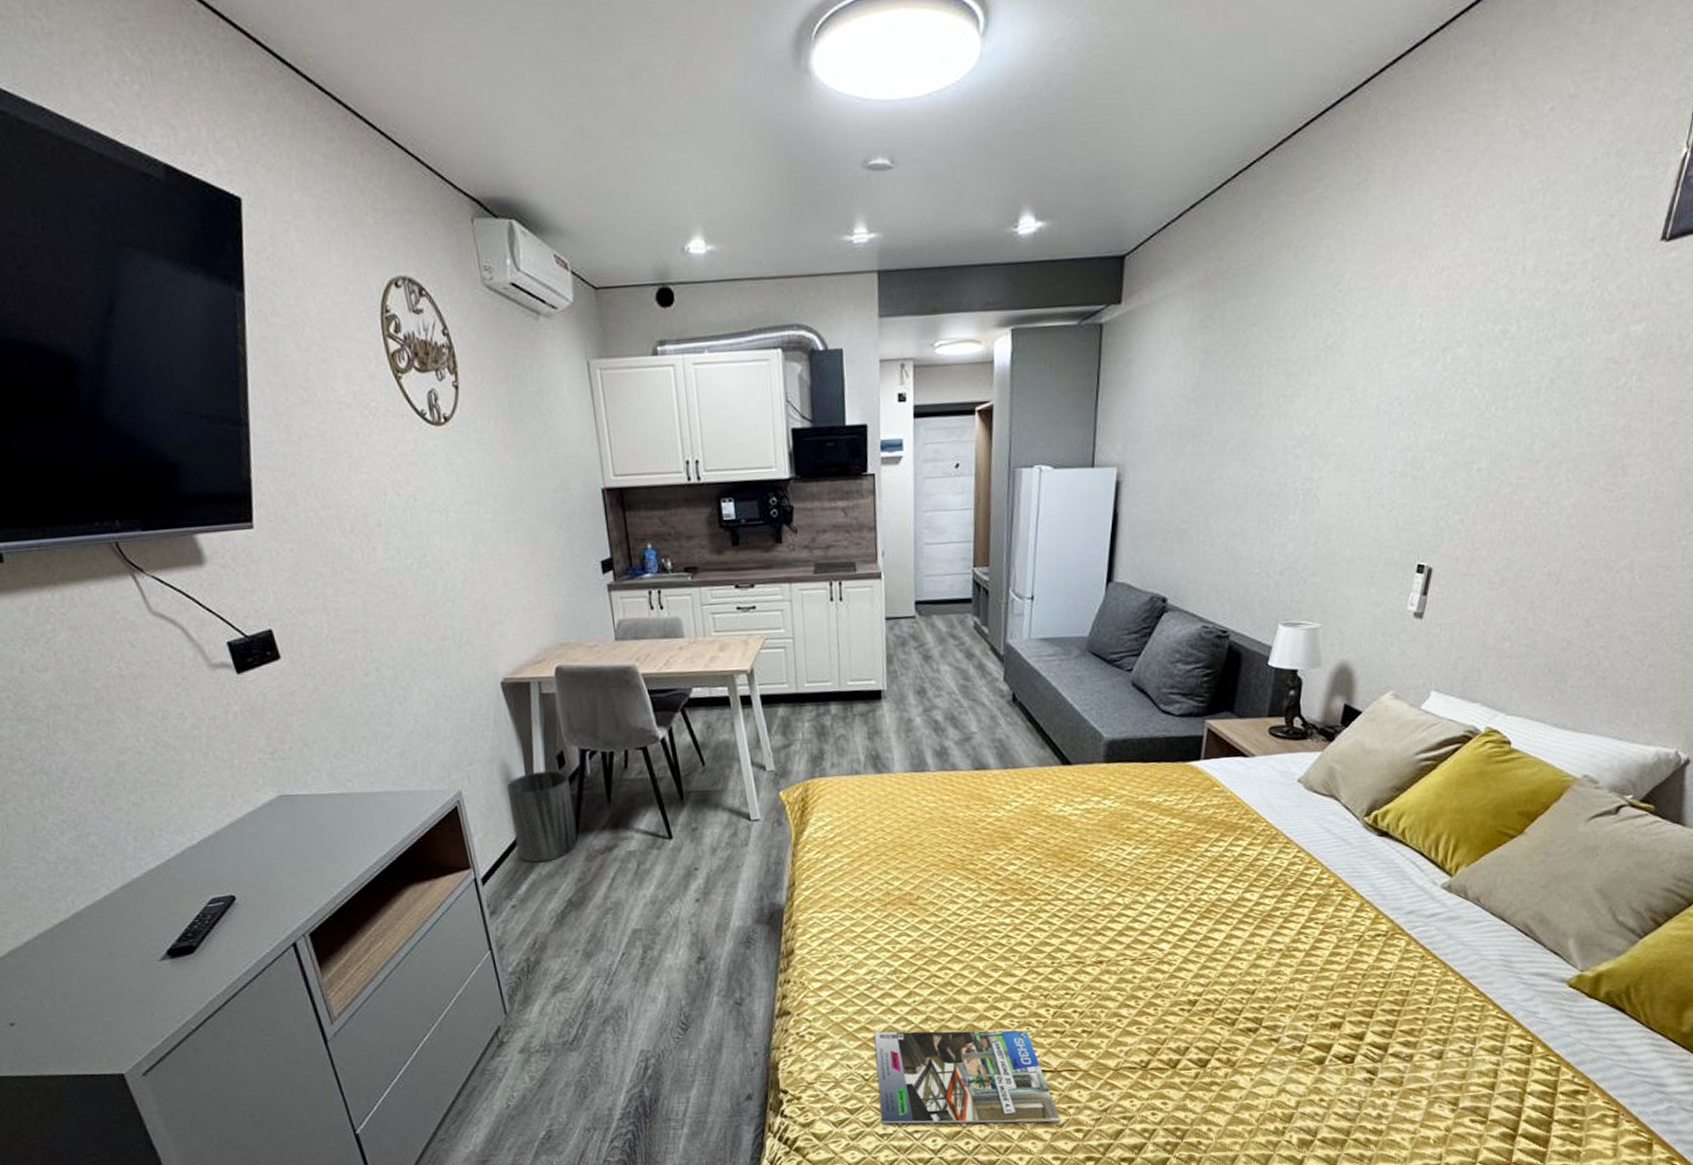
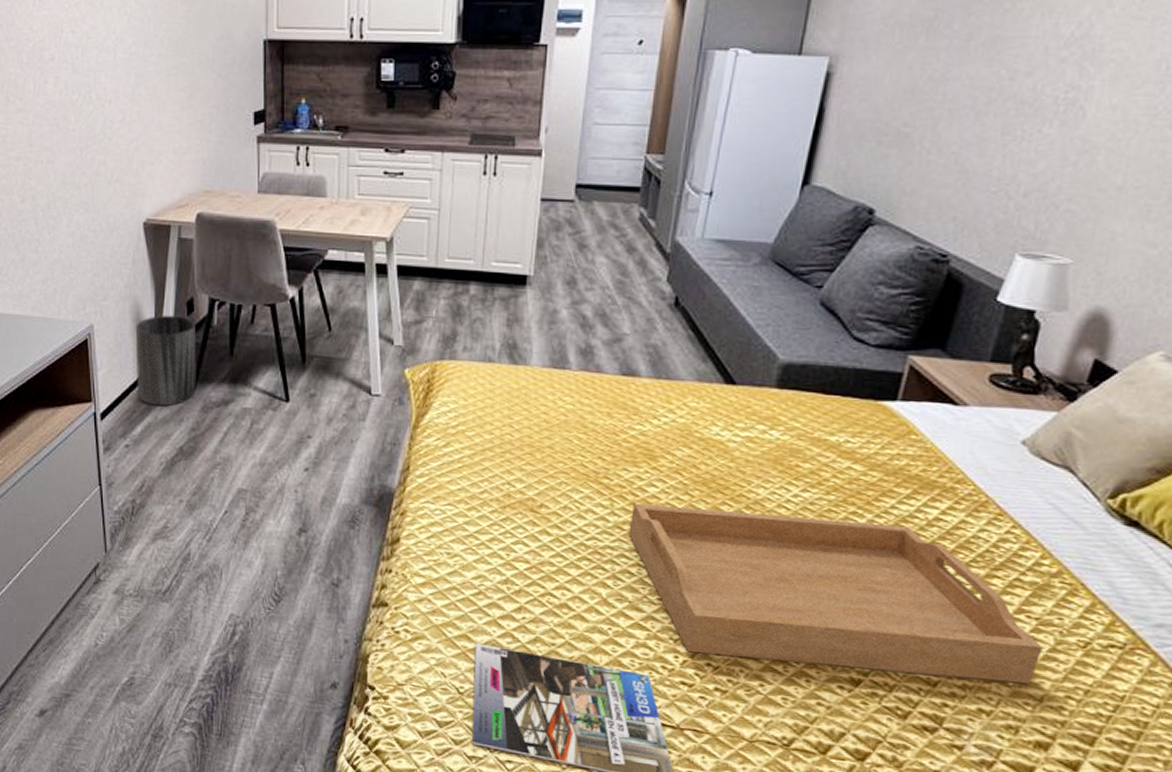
serving tray: none [995,864,1329,1004] -> present [628,503,1043,685]

